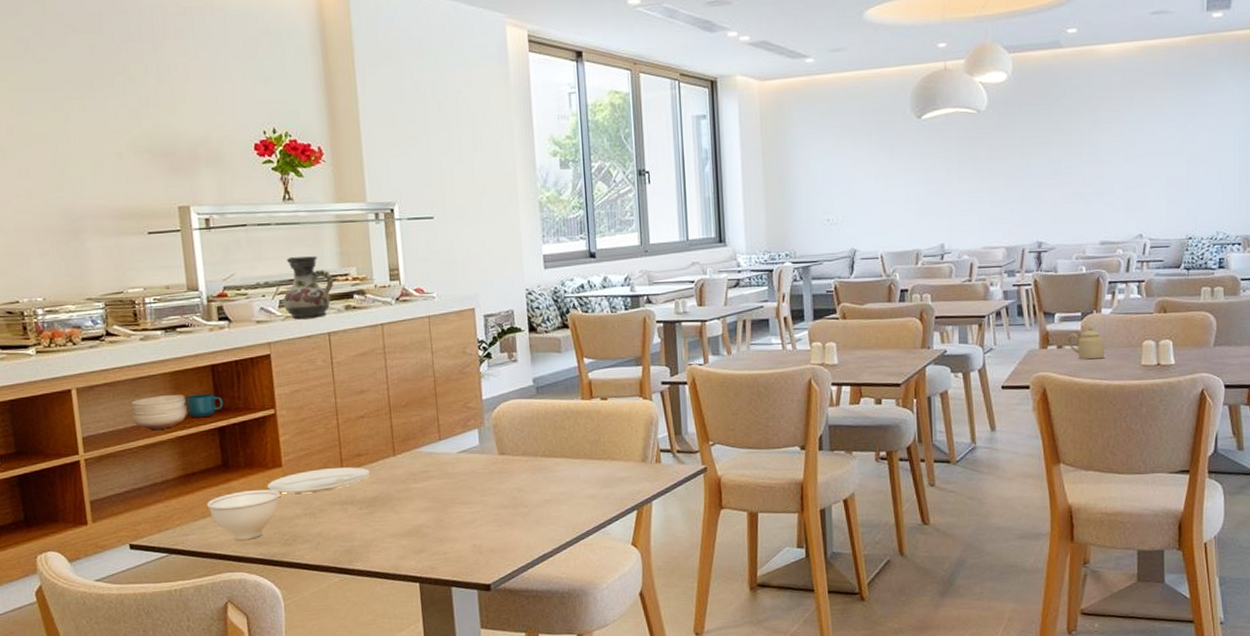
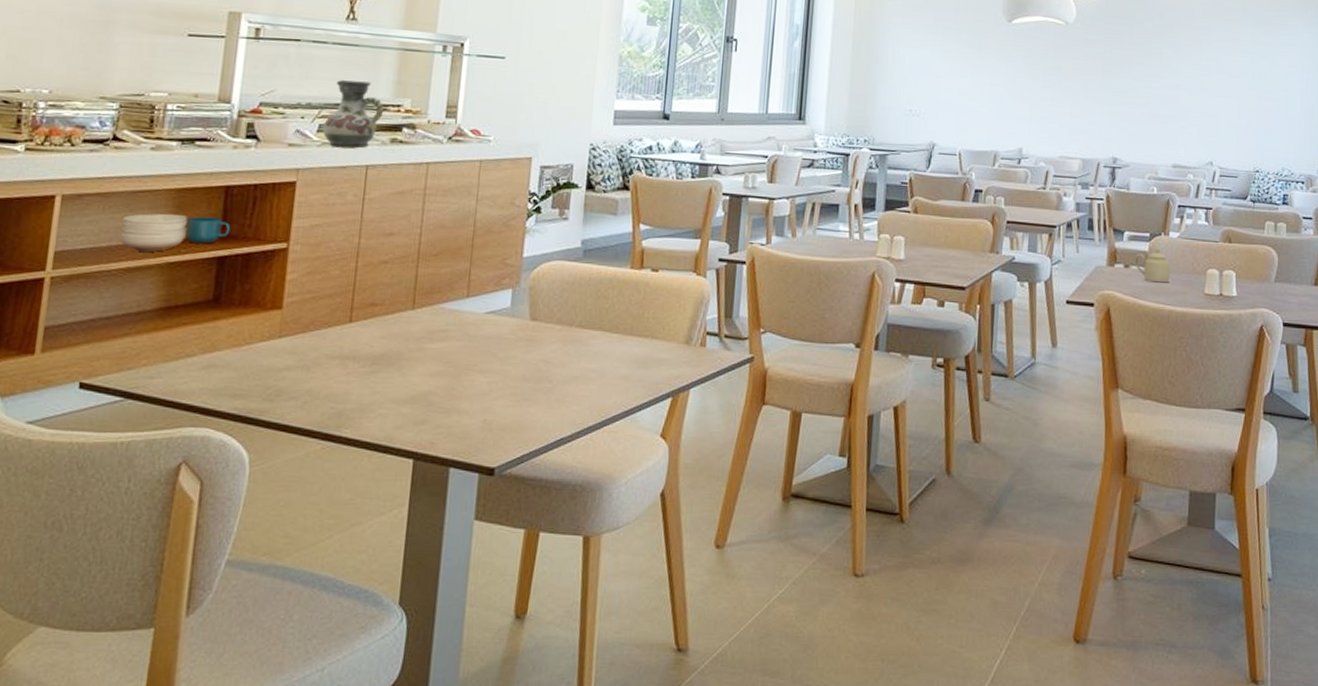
bowl: present [206,489,281,540] -> none [183,332,274,390]
plate: present [267,467,370,494] -> none [259,316,382,342]

